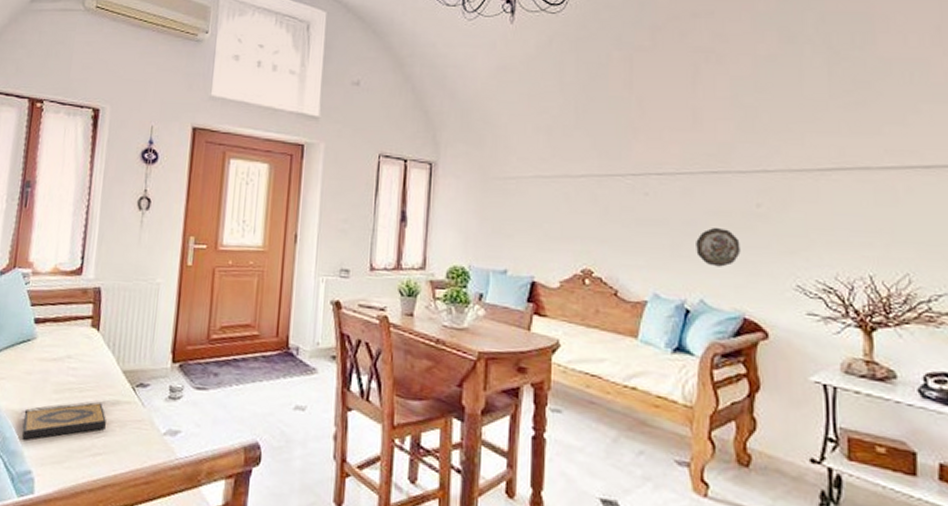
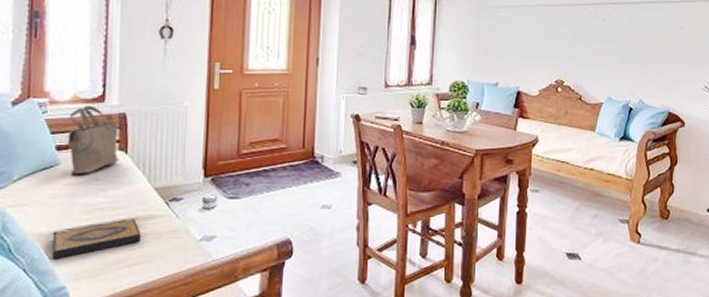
tote bag: none [44,278,93,351] -> present [67,105,119,175]
decorative plate: present [696,227,741,267] -> none [638,44,669,75]

